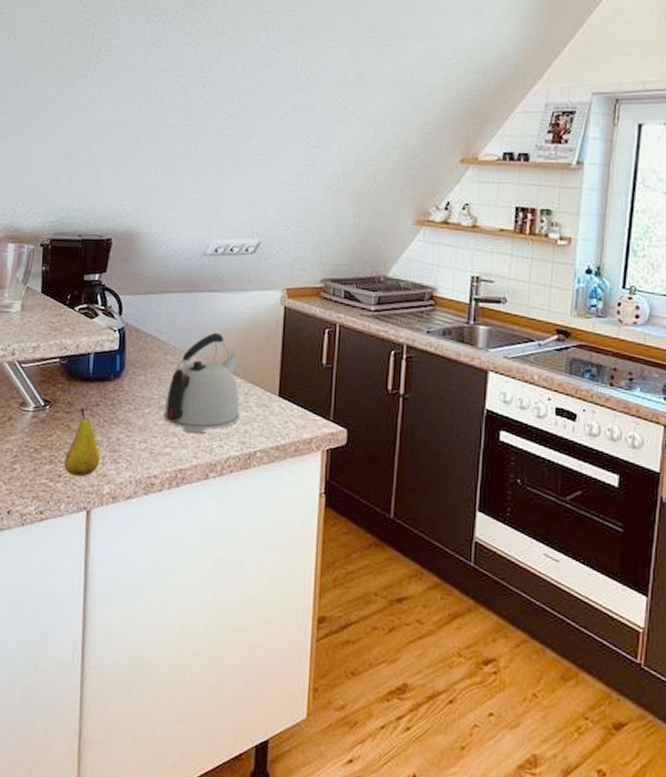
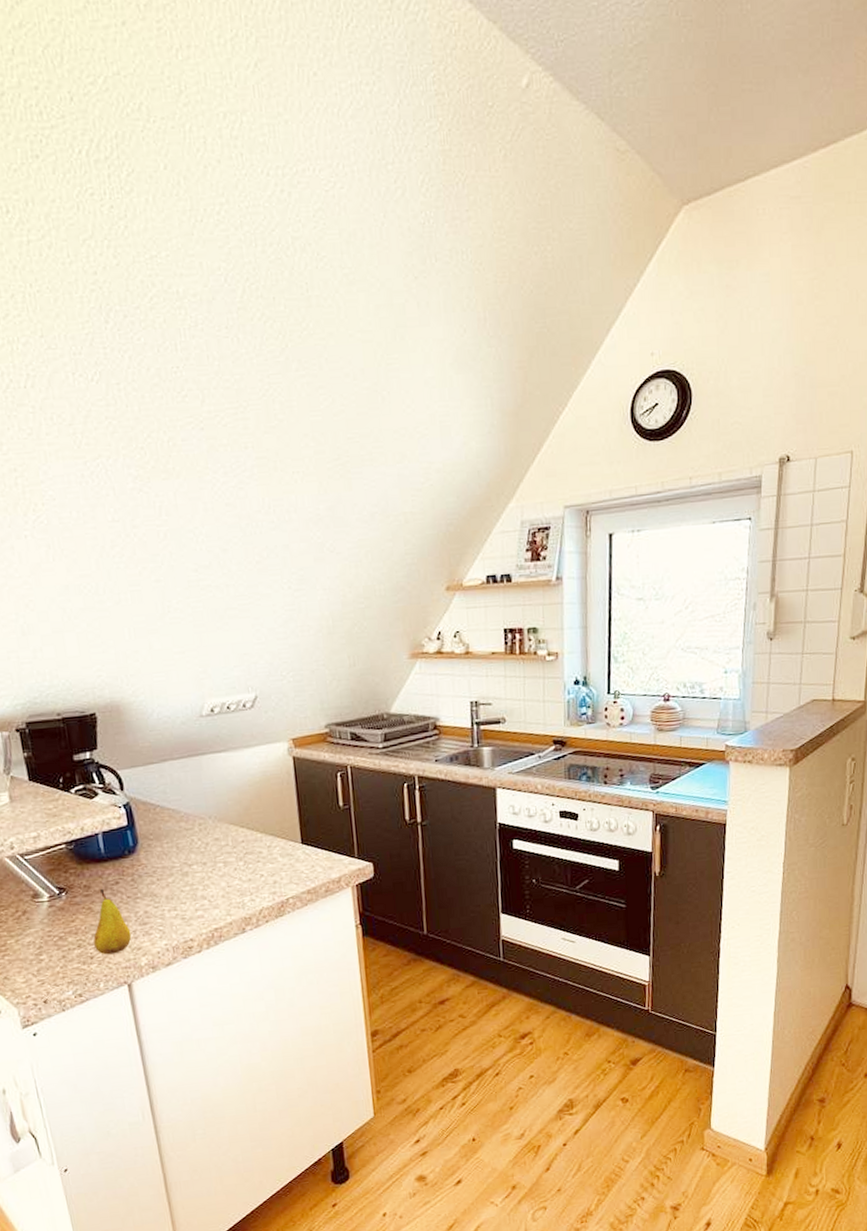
kettle: present [163,333,240,433] -> none [187,793,266,893]

